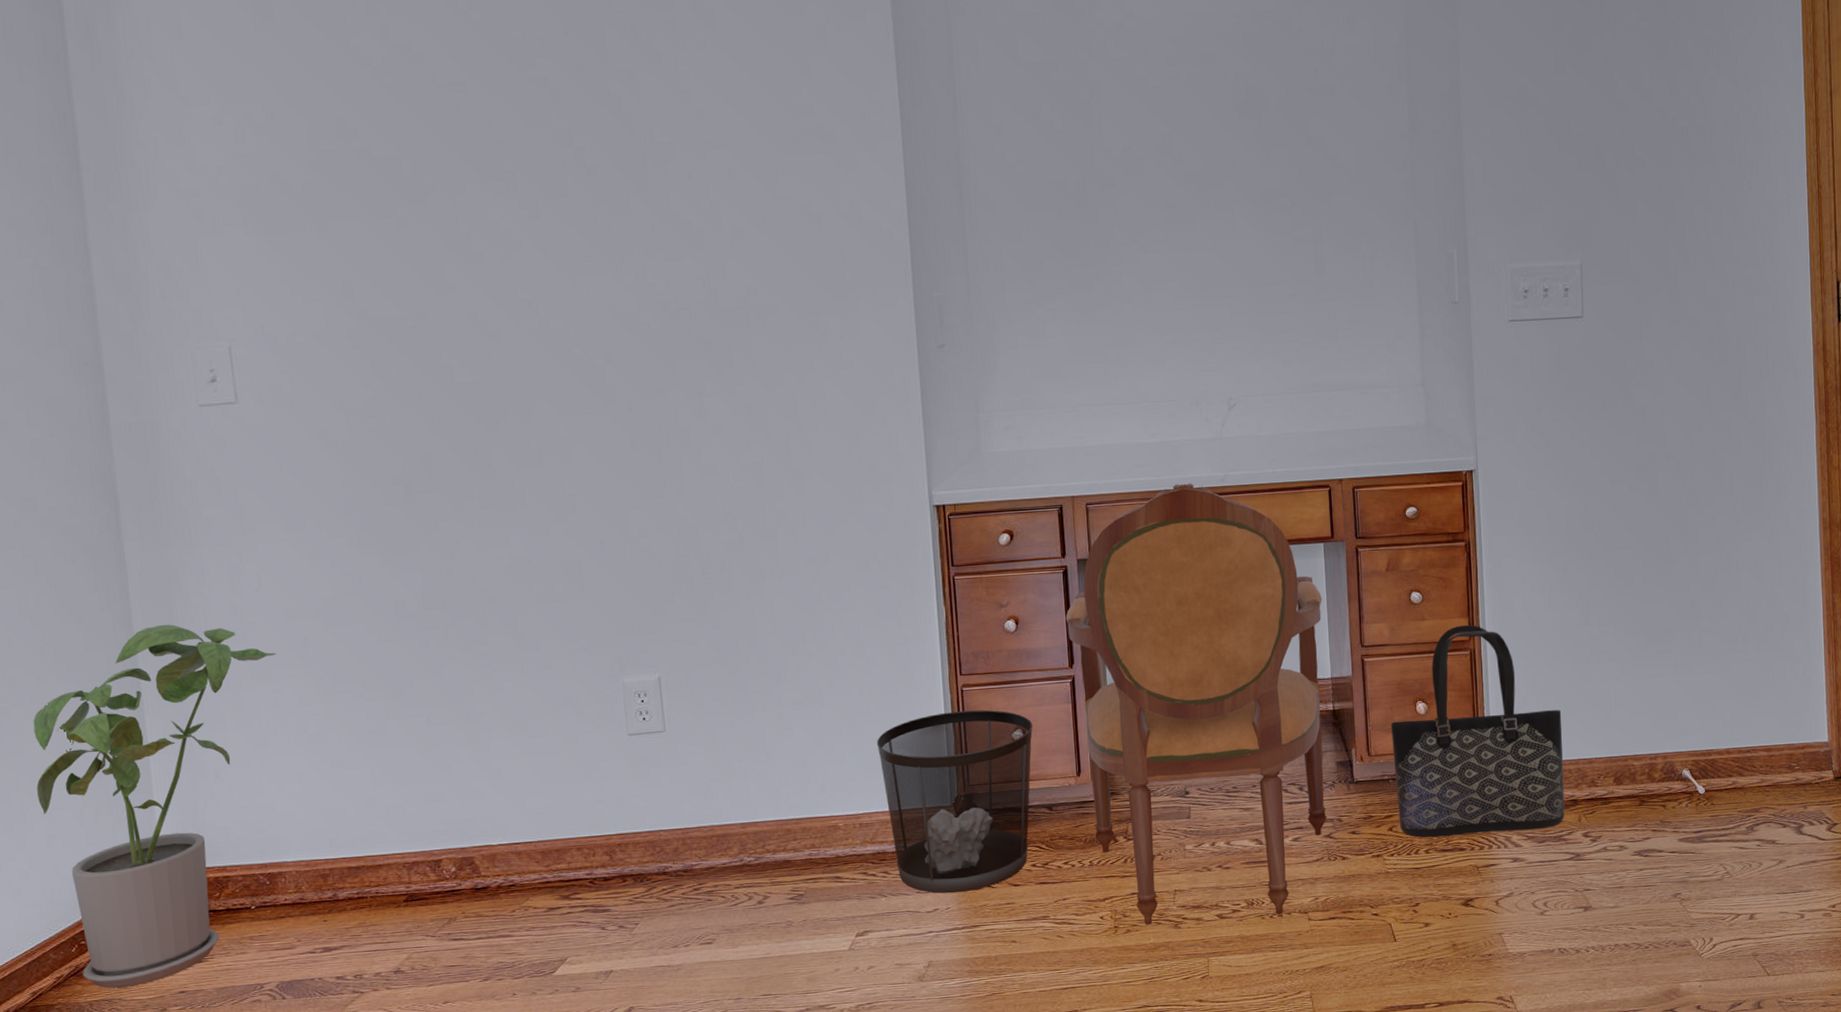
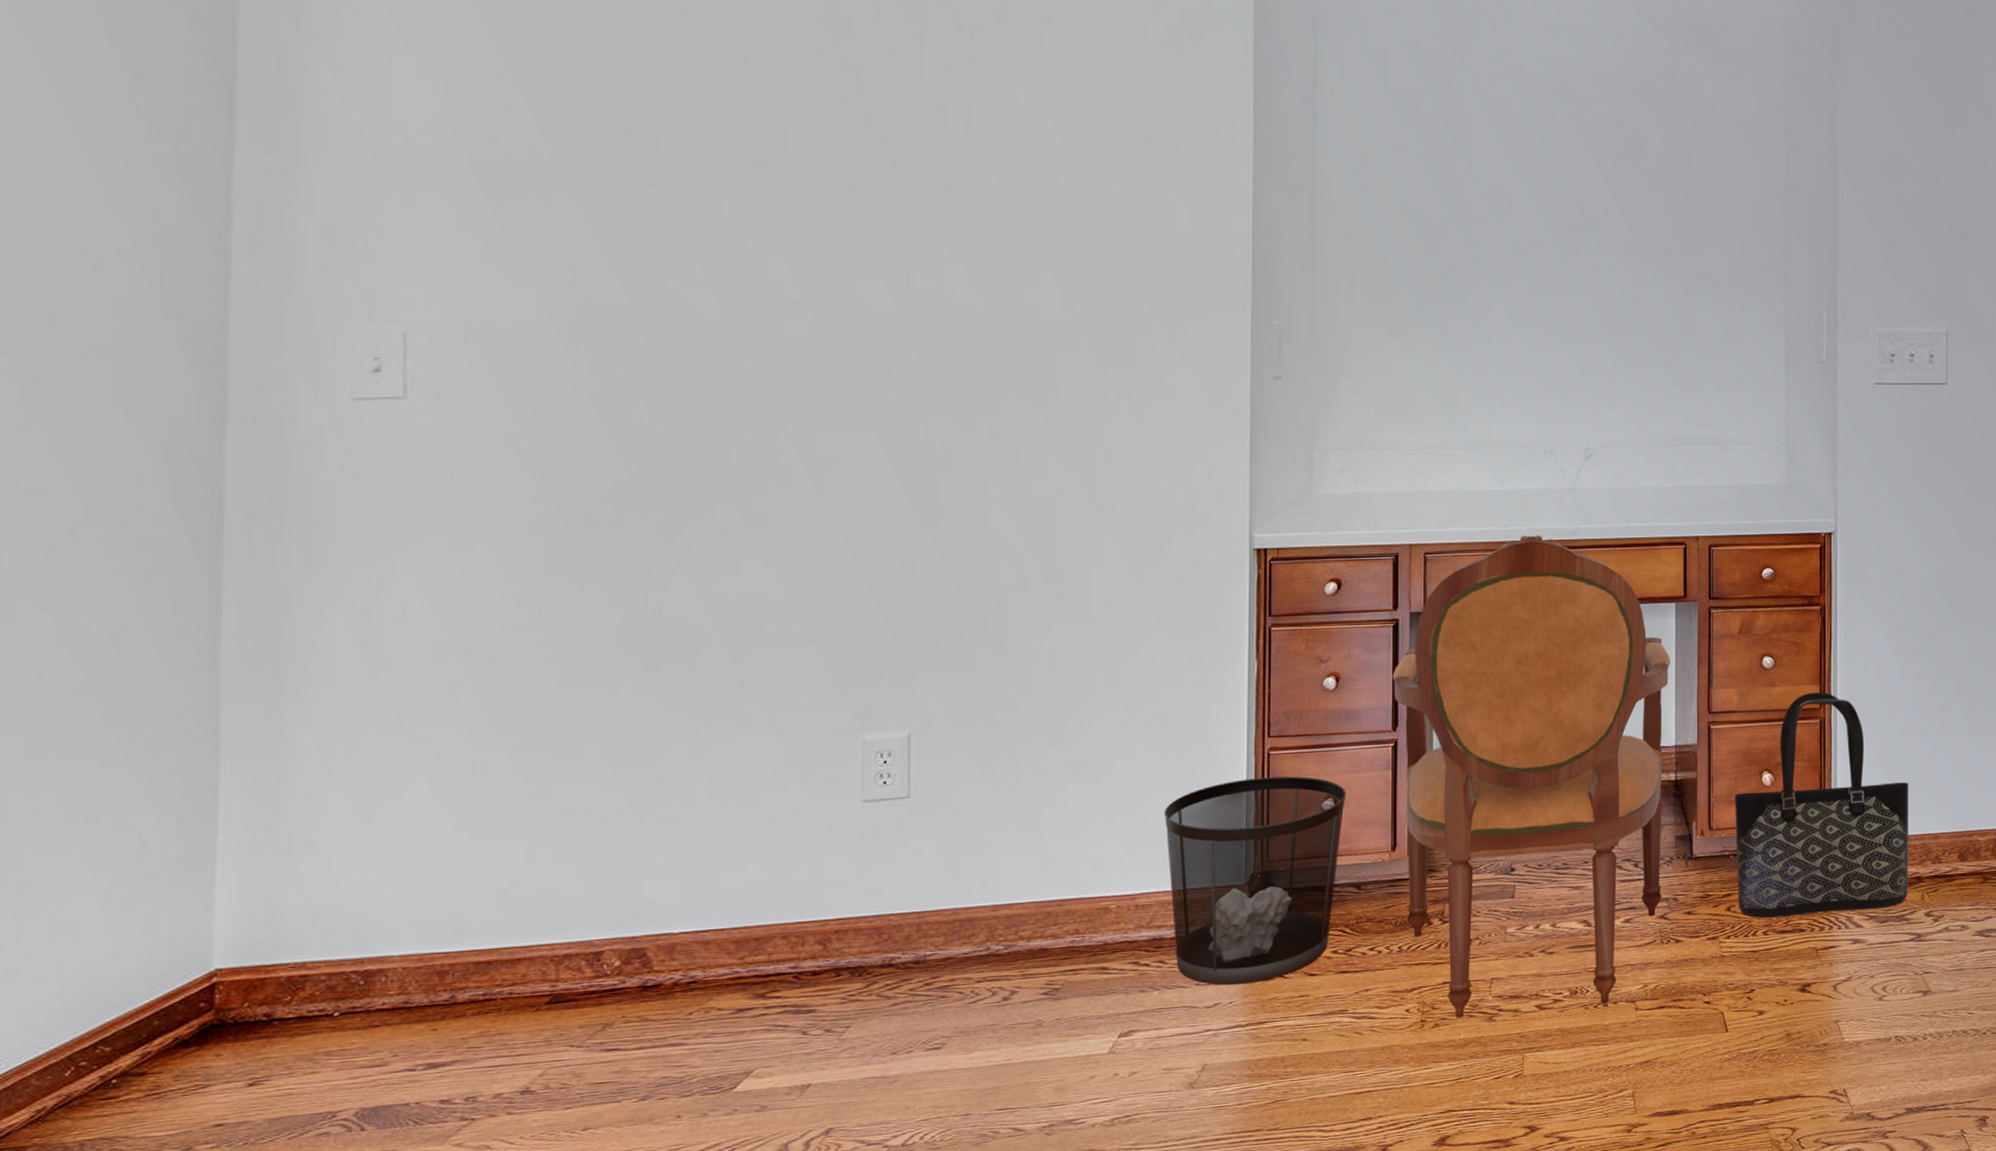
house plant: present [33,624,276,988] -> none [47,660,415,1123]

